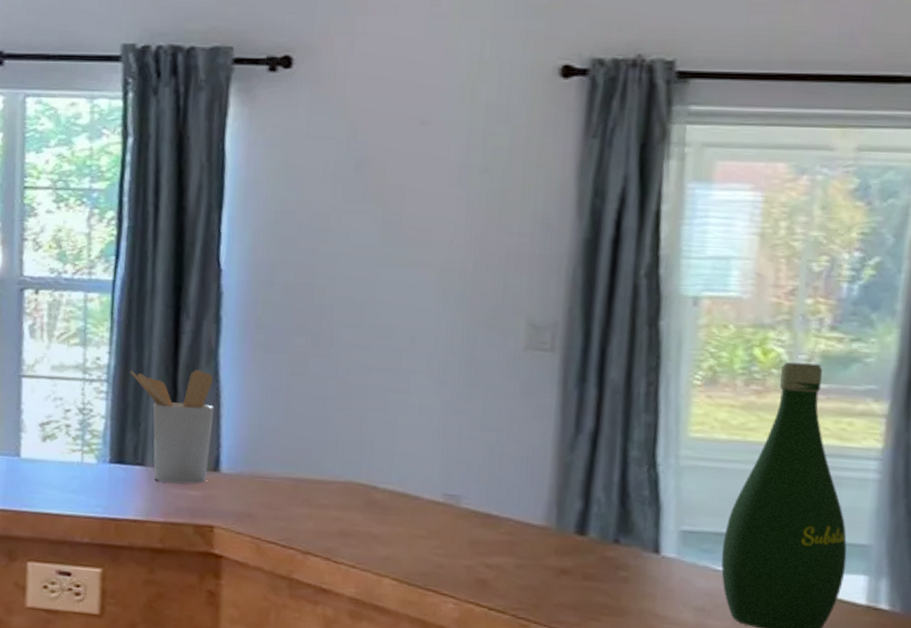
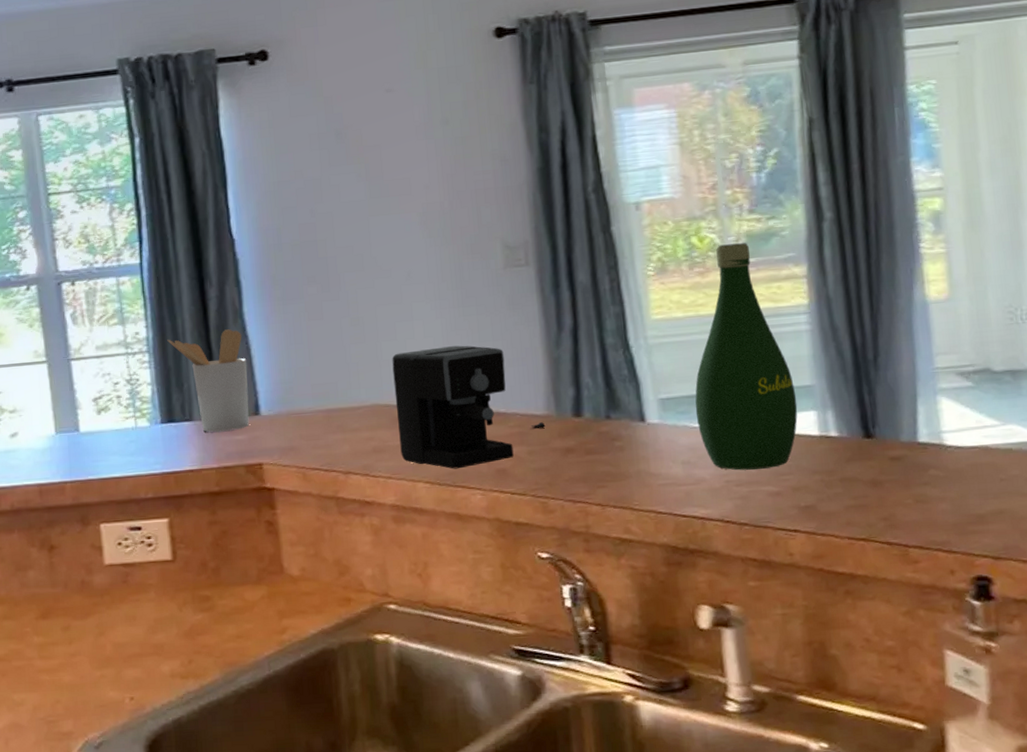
coffee maker: none [370,427,541,571] -> present [392,345,545,469]

